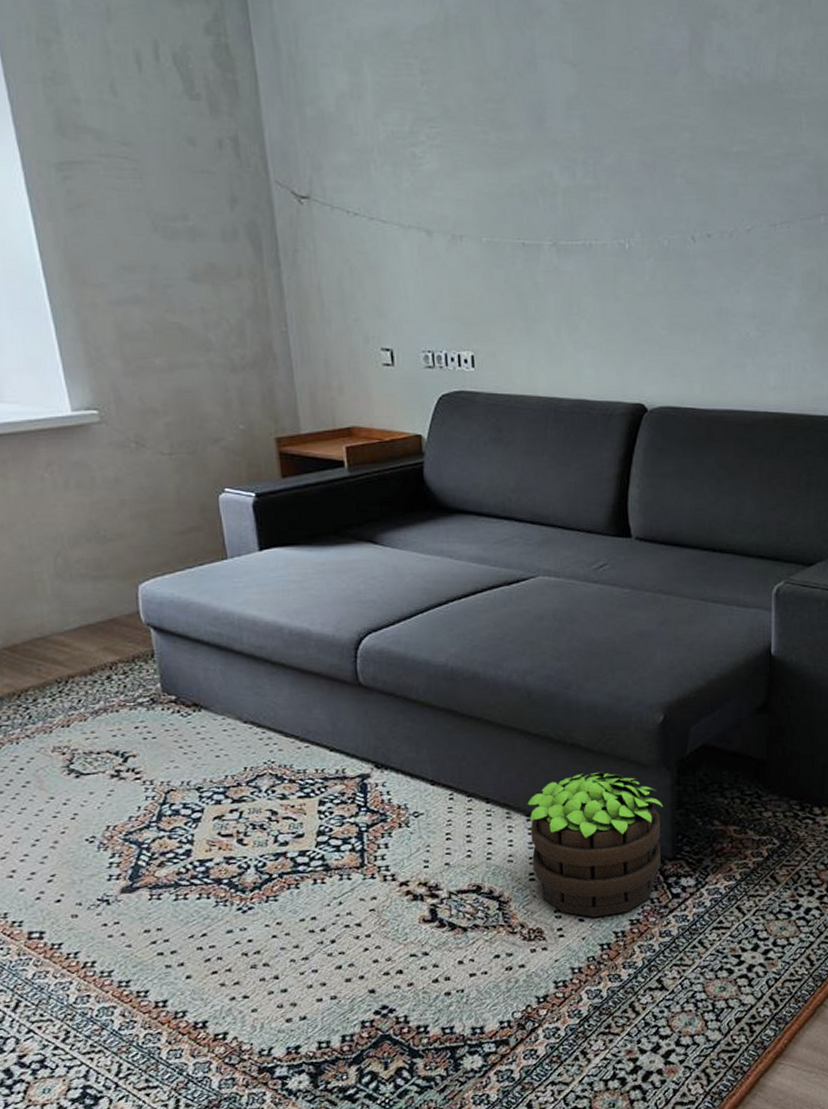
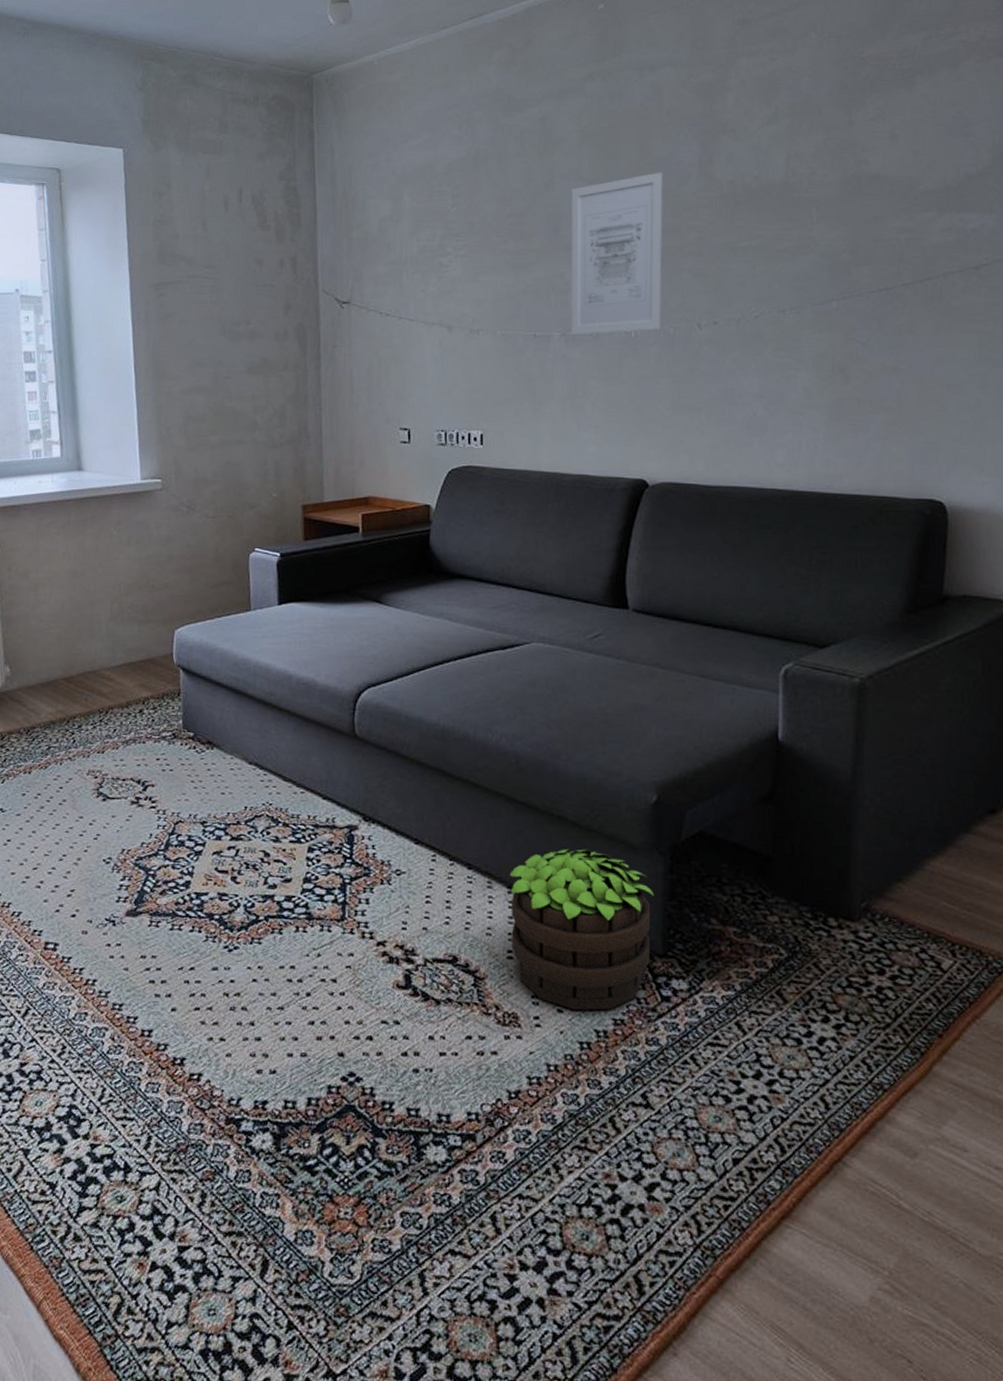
wall art: none [555,59,655,245] -> present [571,172,663,335]

